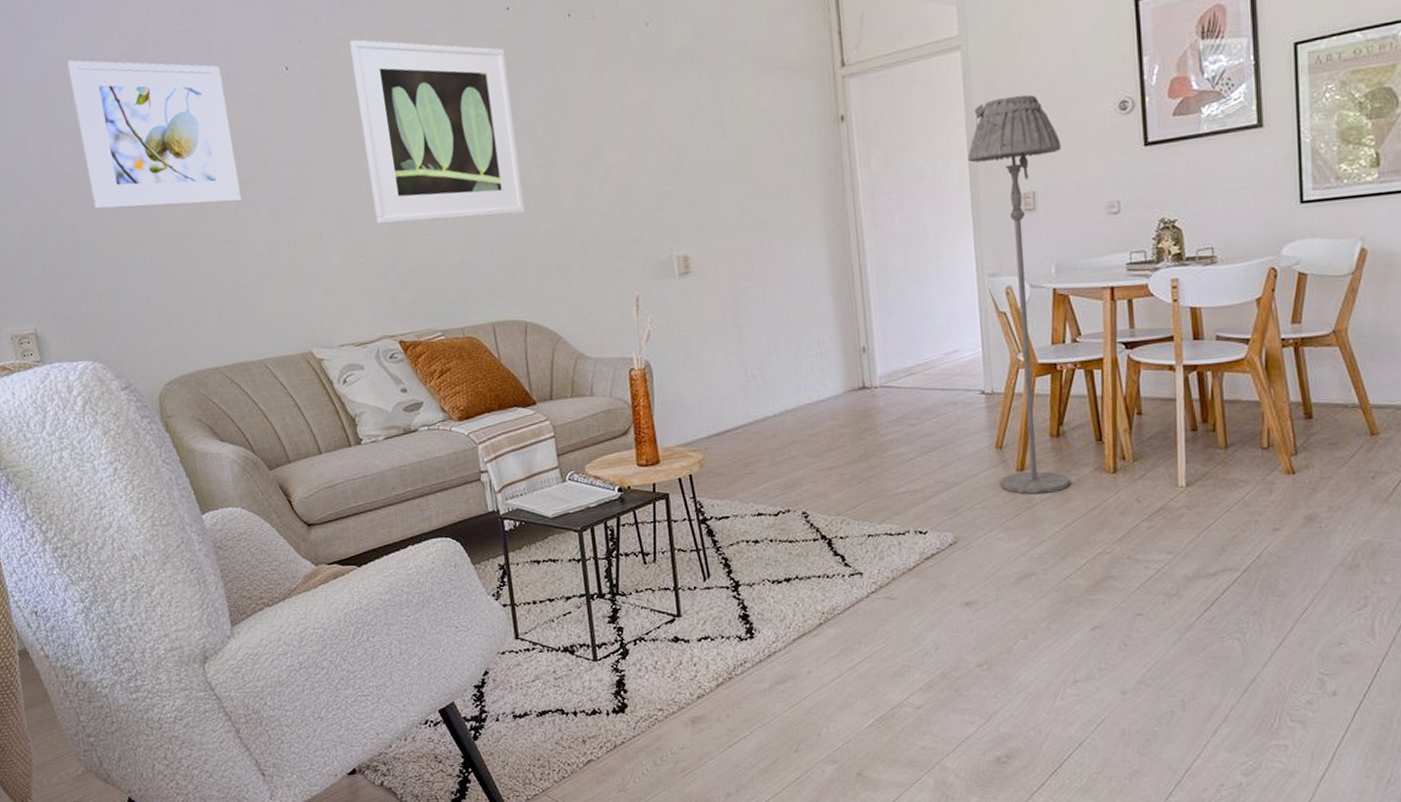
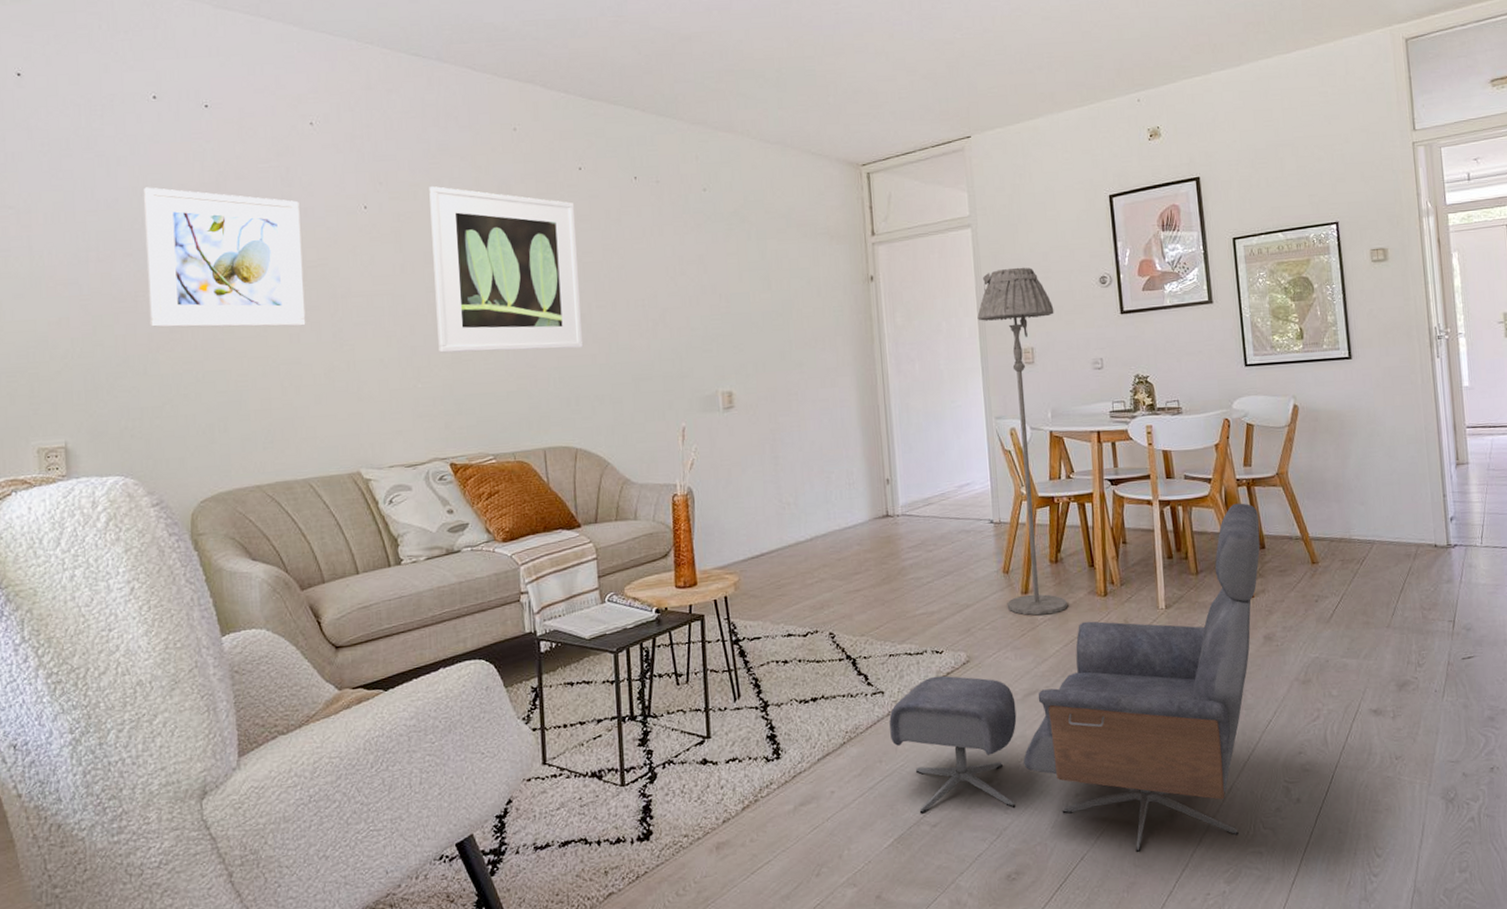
lounge chair: none [869,366,1307,742] -> present [889,503,1260,853]

